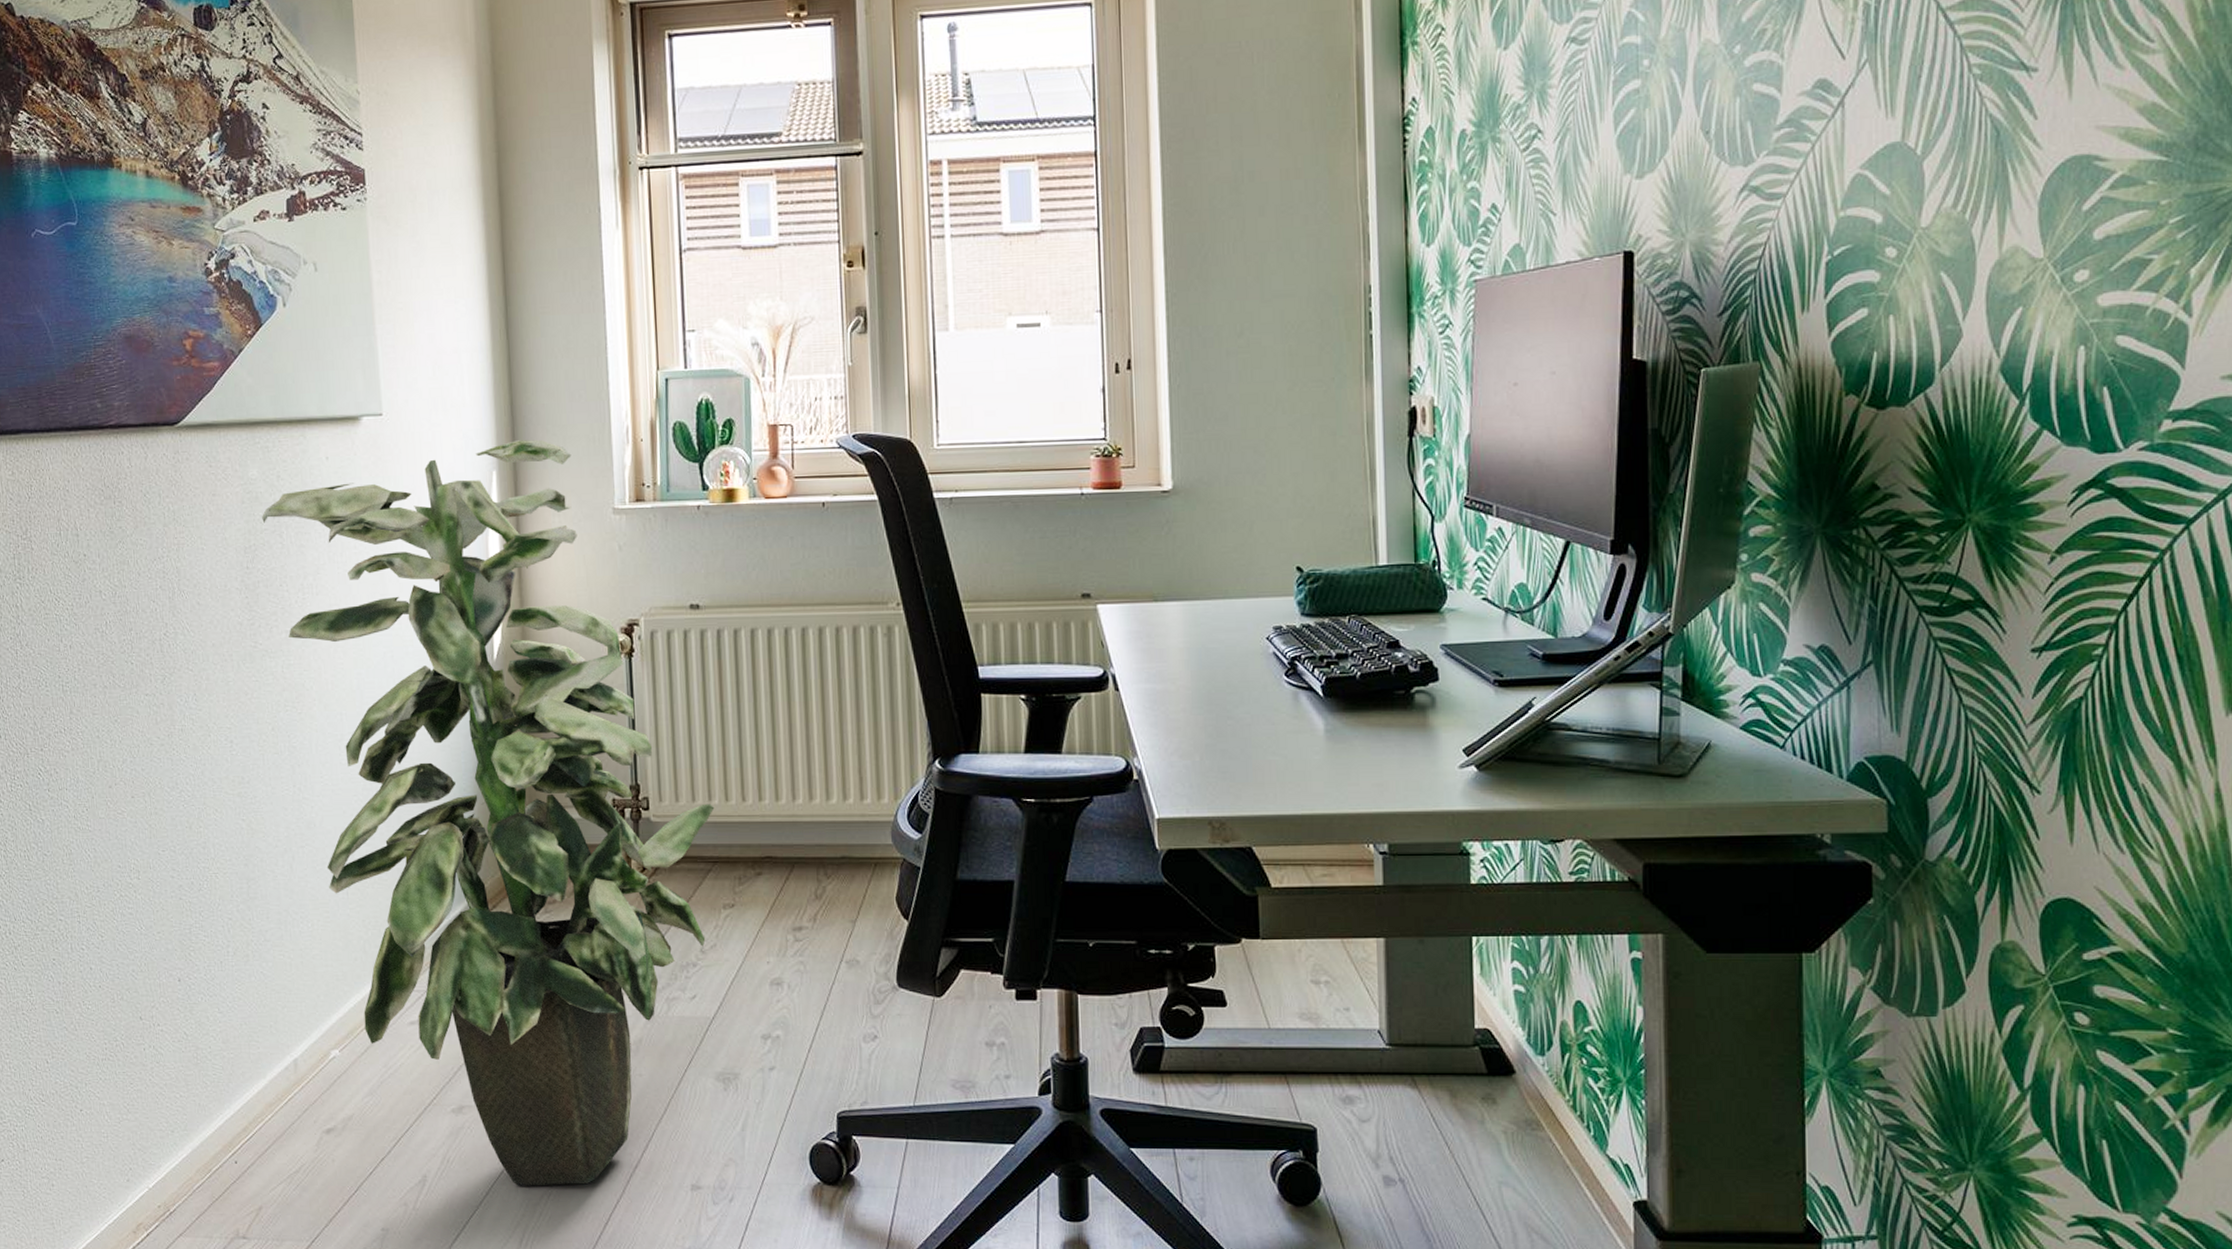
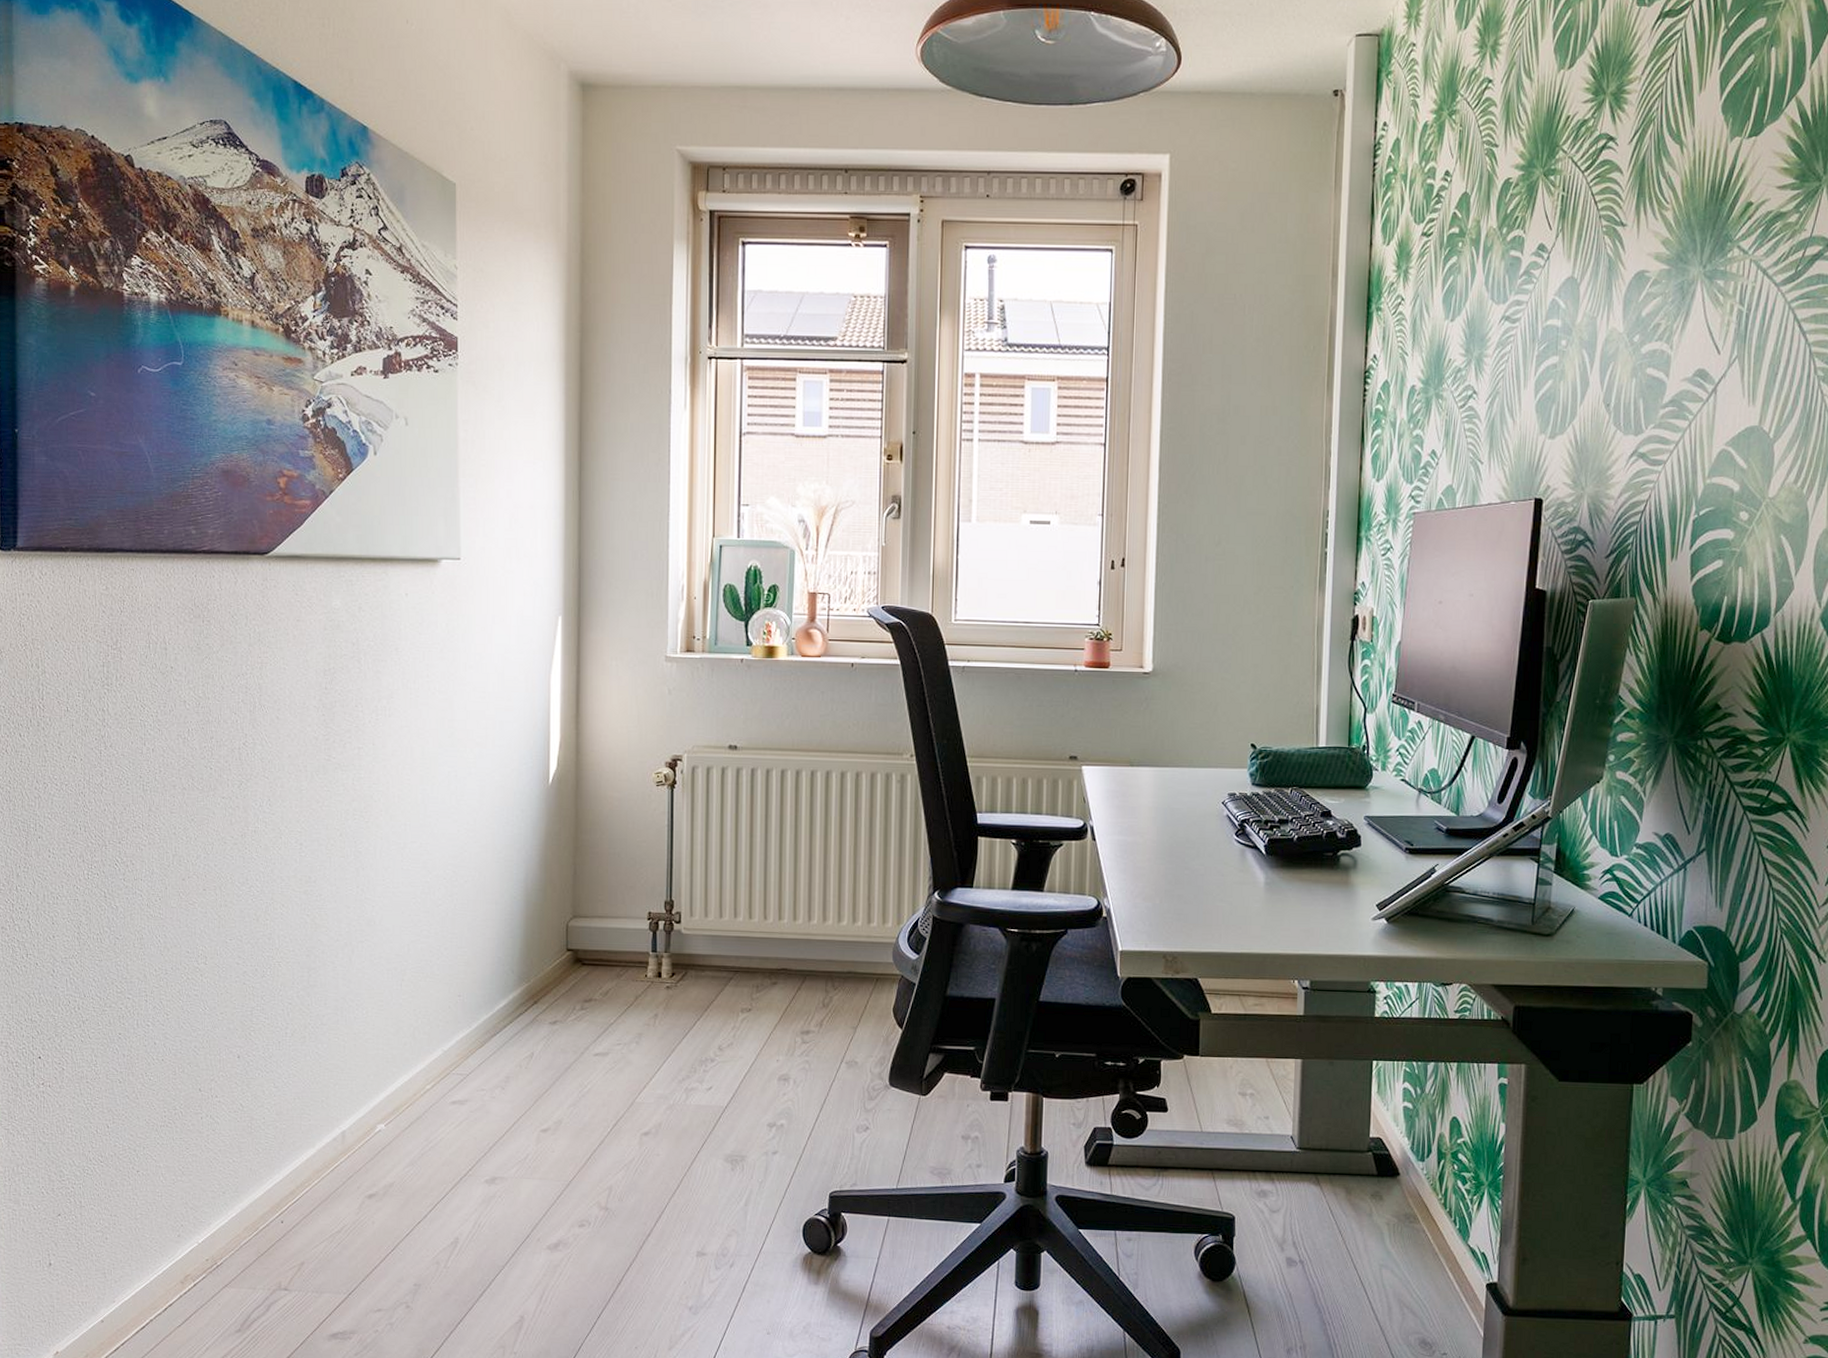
indoor plant: present [262,439,715,1186] -> none [342,590,739,1250]

